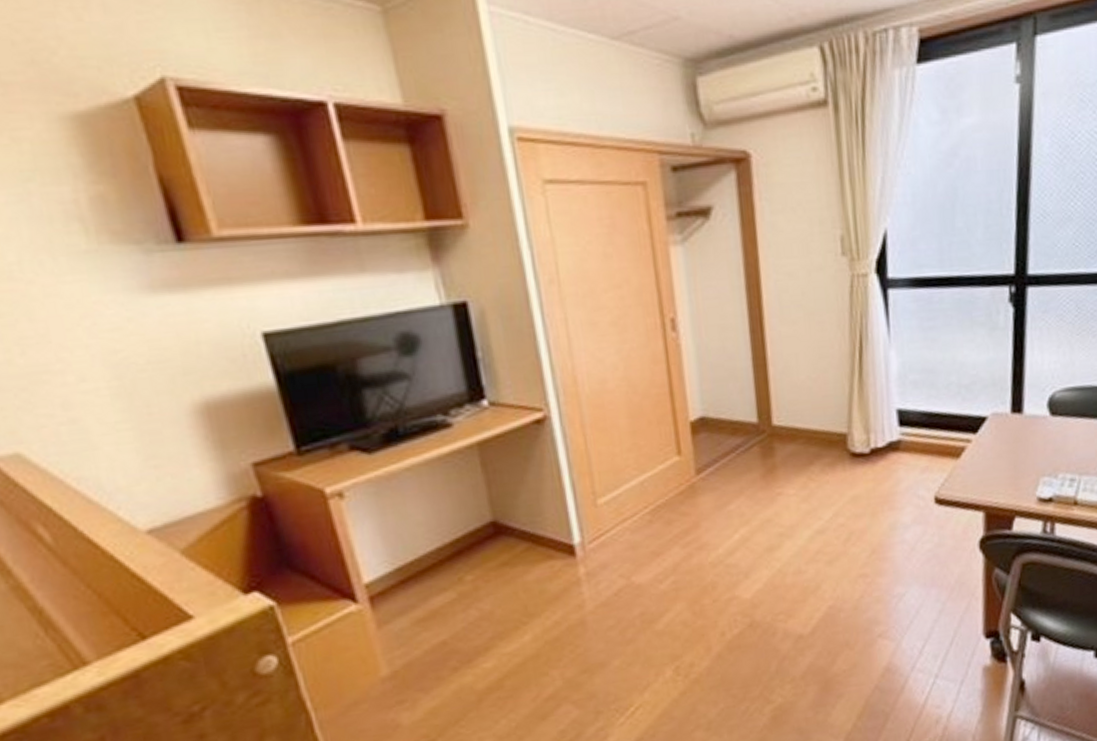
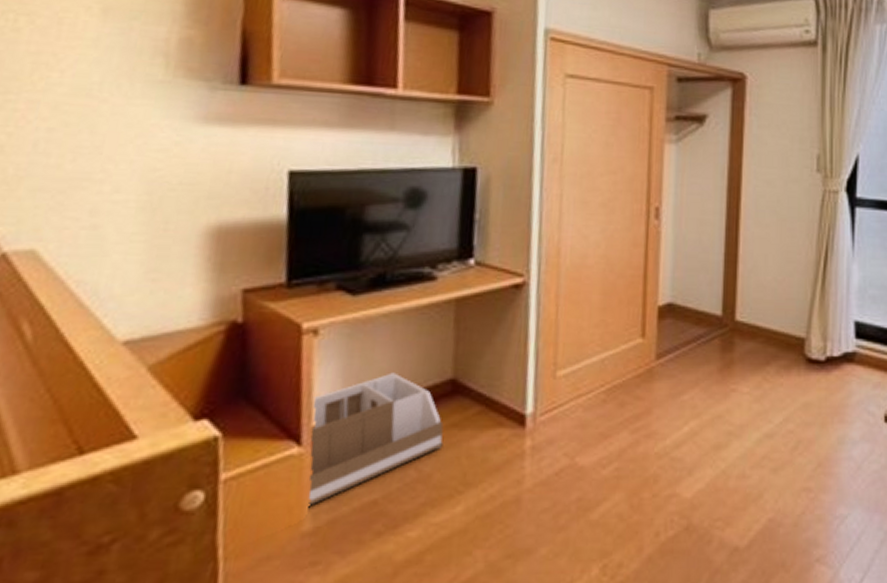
storage bin: none [357,523,498,656] -> present [306,372,444,508]

